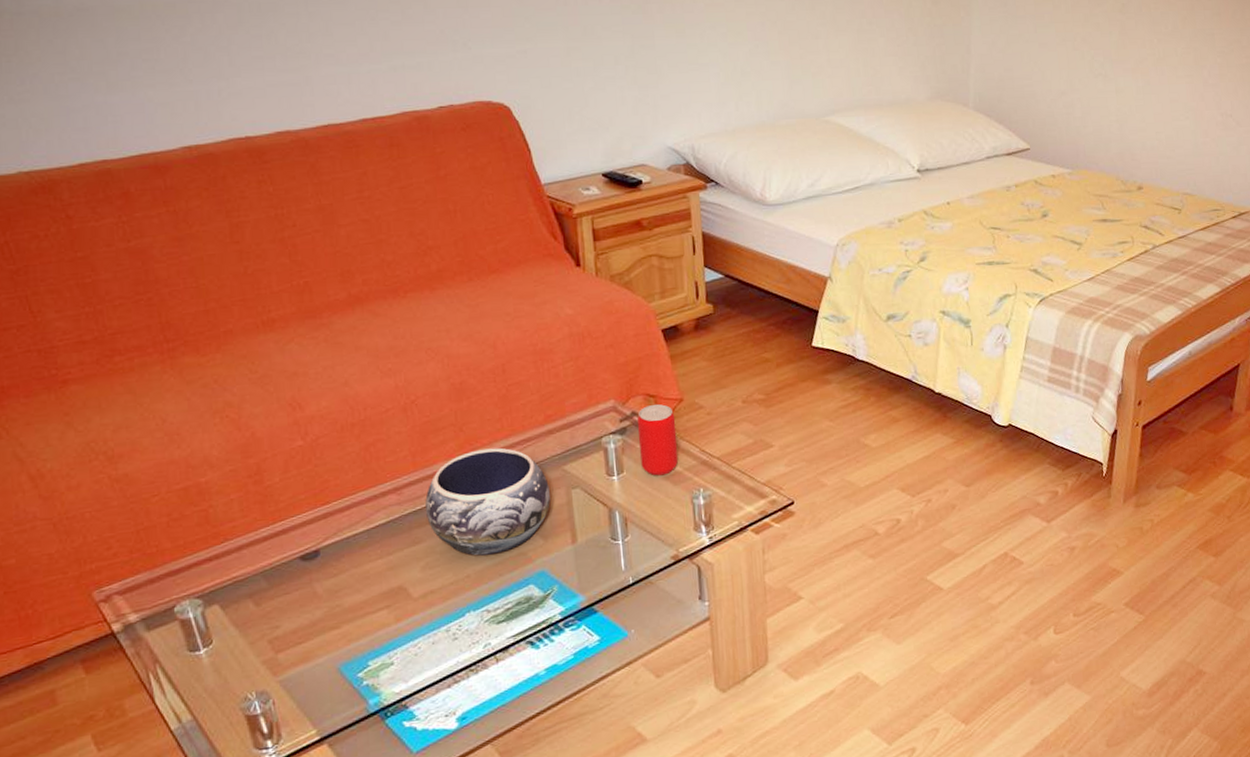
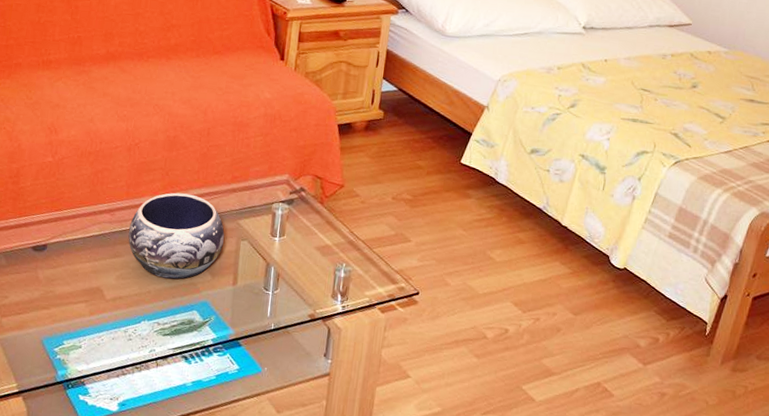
beverage can: present [637,404,678,476] -> none [299,185,335,246]

